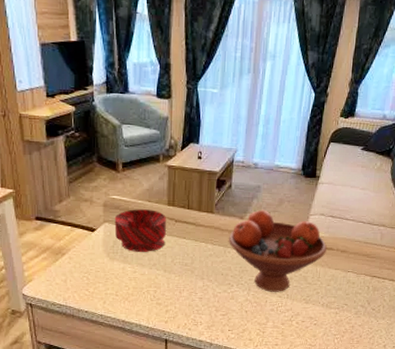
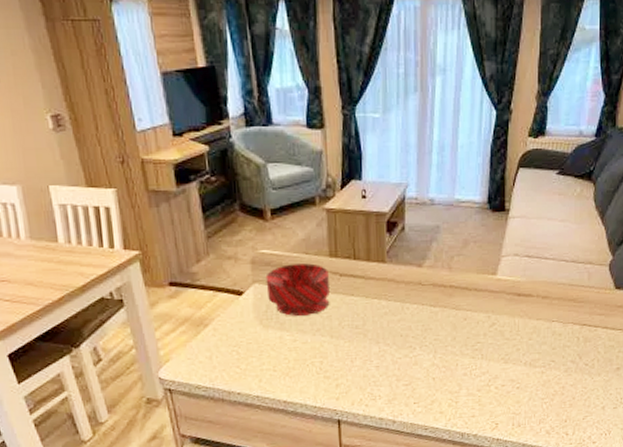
fruit bowl: present [229,209,327,293] -> none [406,254,524,354]

